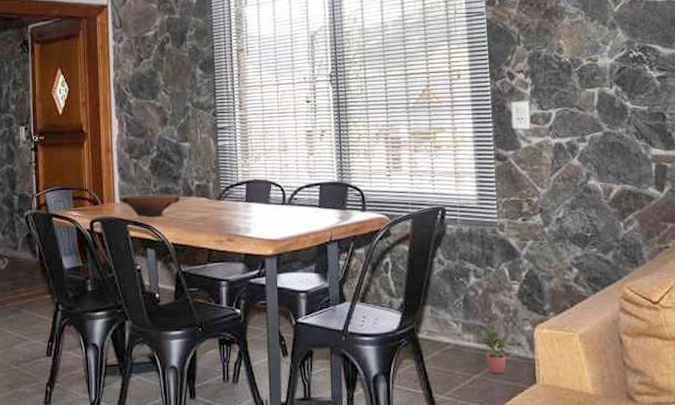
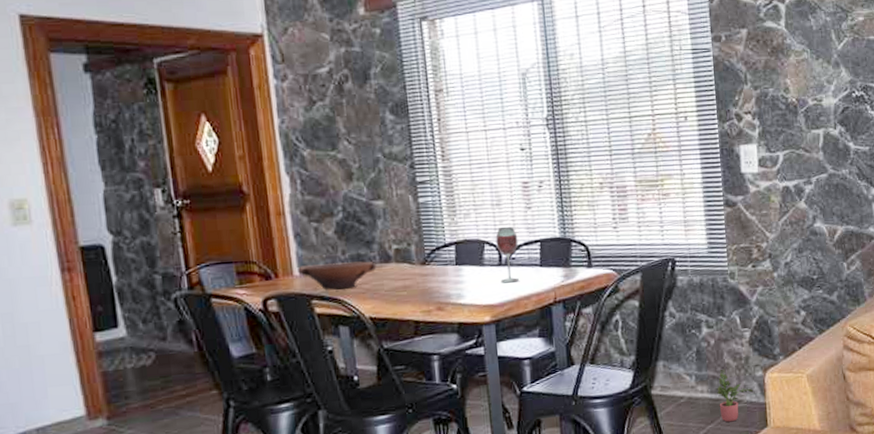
wineglass: none [281,170,301,221] -> present [496,227,519,283]

